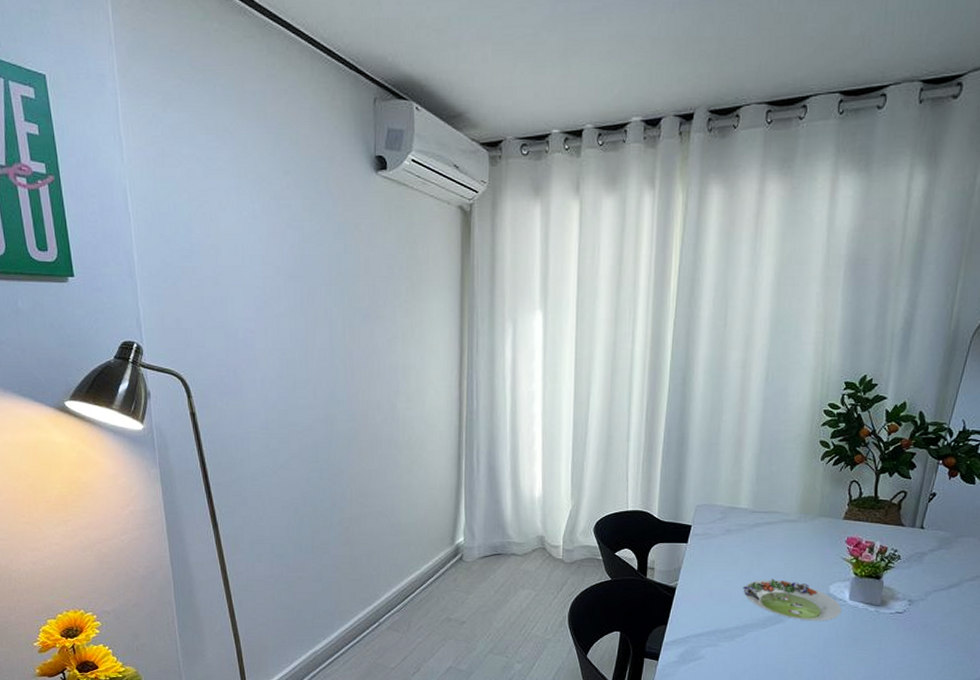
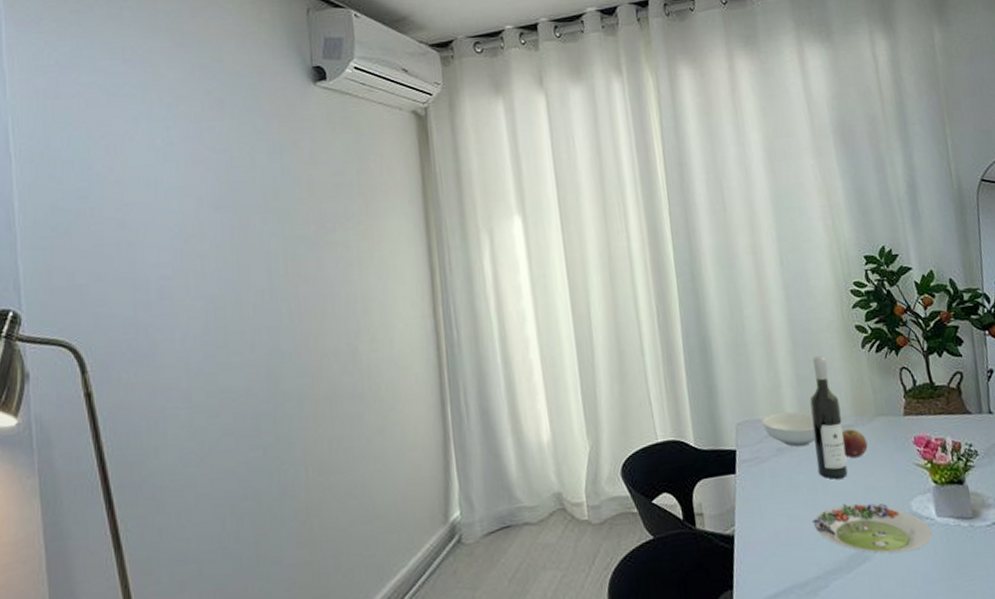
bowl: none [718,502,763,531] -> present [761,411,816,447]
bottle: none [757,461,789,559] -> present [809,355,848,479]
fruit: none [783,523,805,546] -> present [841,428,868,458]

